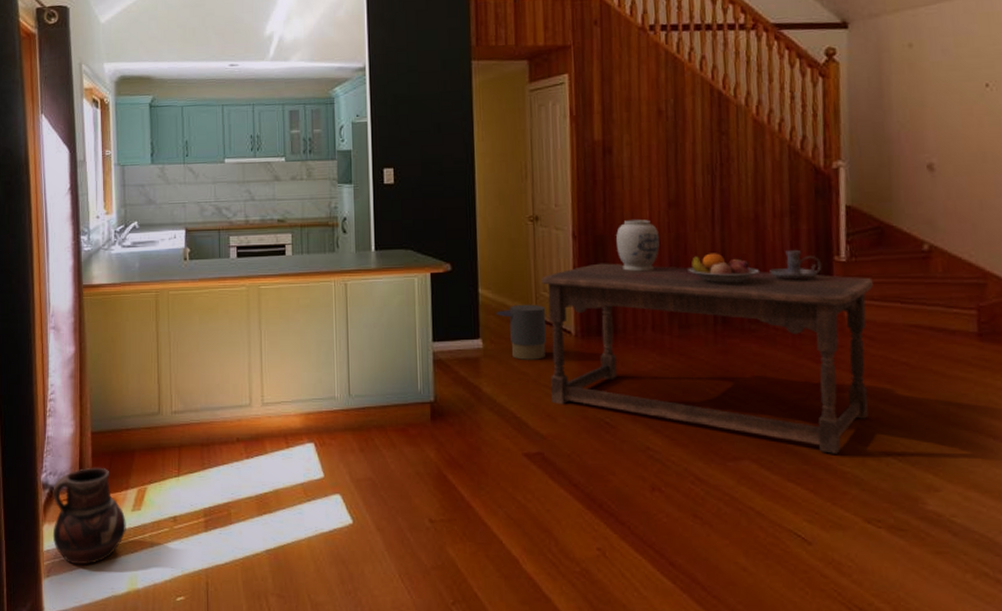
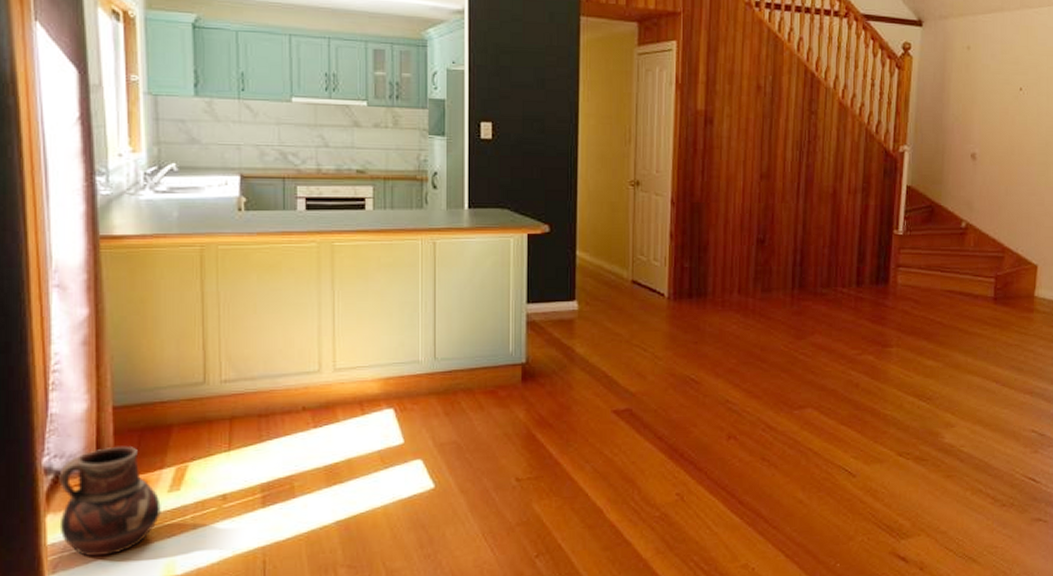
trash can: present [495,304,546,360] -> none [592,267,642,321]
dining table: present [541,263,873,454] -> none [639,229,921,400]
vase: present [616,220,660,272] -> none [712,189,750,239]
fruit bowl: present [688,253,759,284] -> none [773,223,833,252]
candle holder: present [770,249,822,280] -> none [842,222,884,250]

